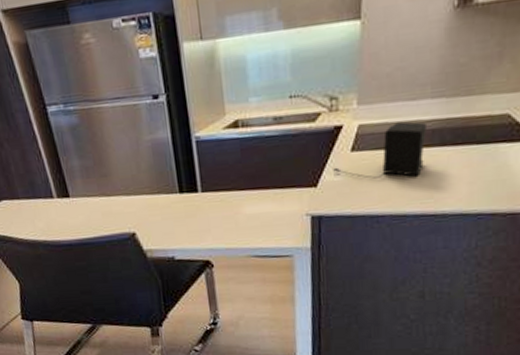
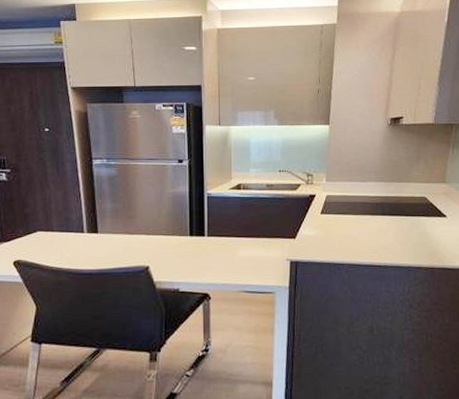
coffee maker: present [333,121,427,179] -> none [308,196,373,236]

